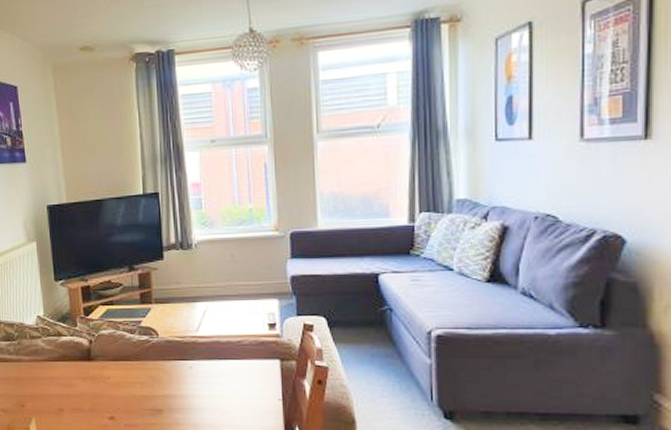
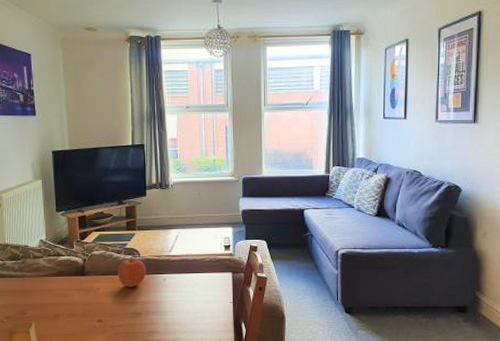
fruit: none [131,340,167,377] -> present [118,258,146,287]

